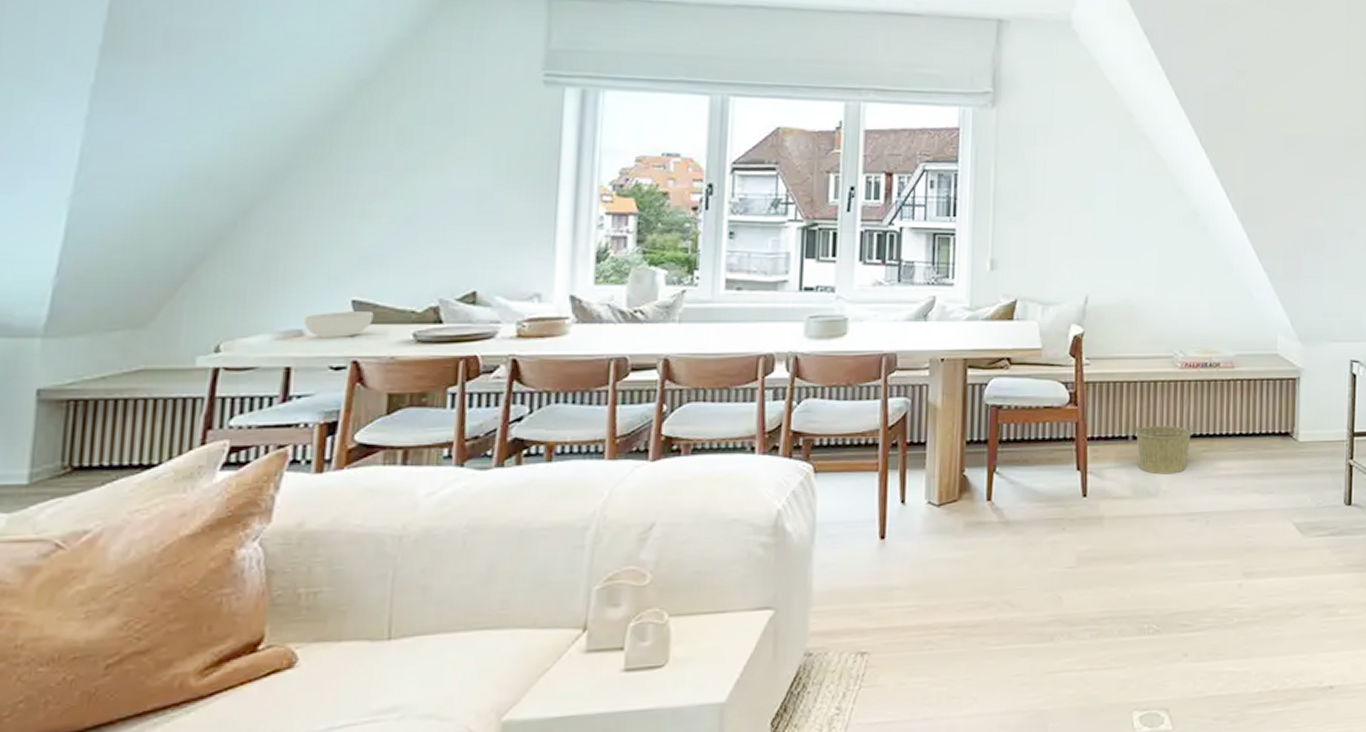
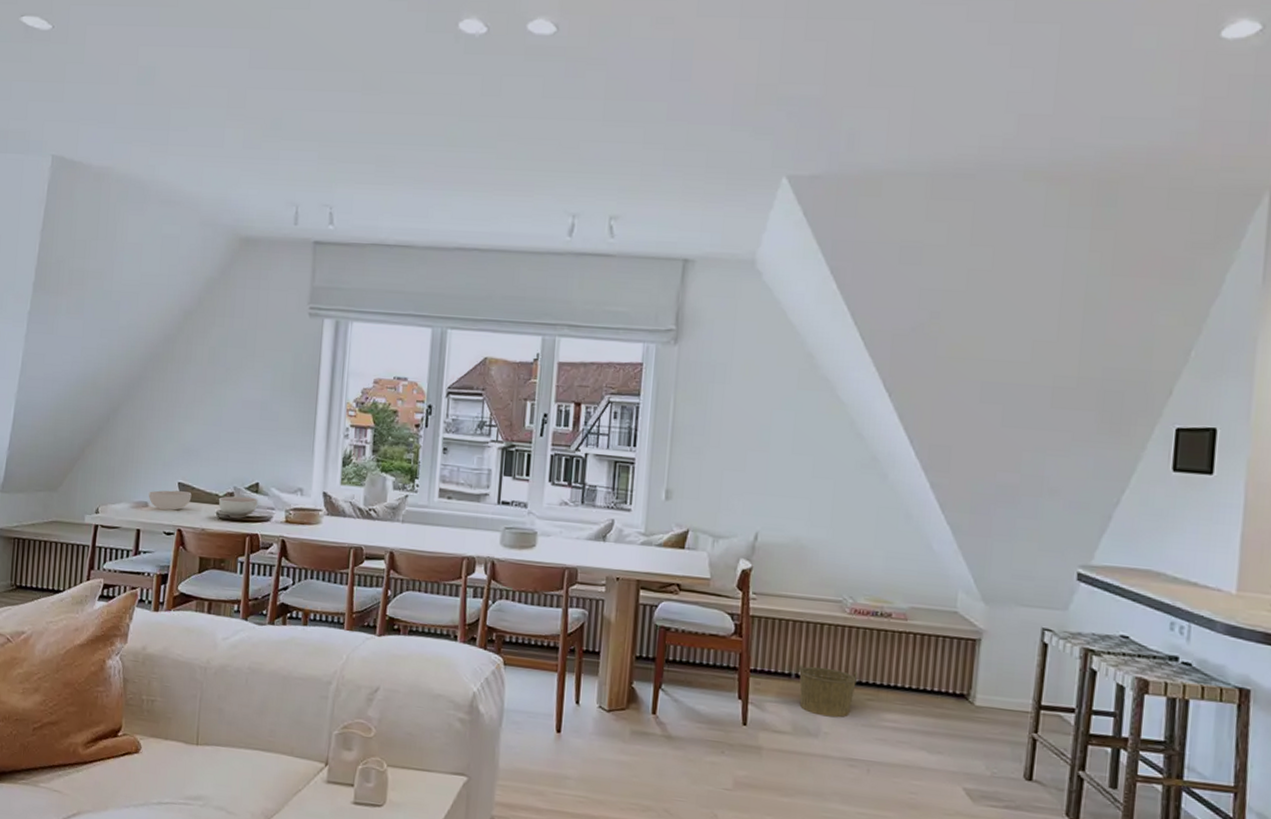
bowl: none [415,310,476,340] -> present [218,496,258,519]

